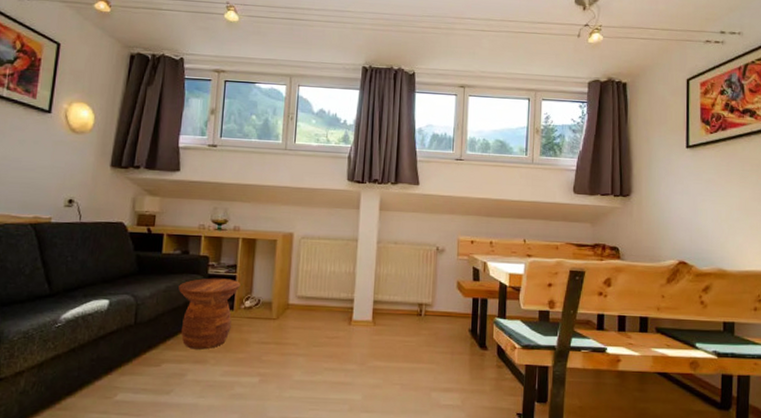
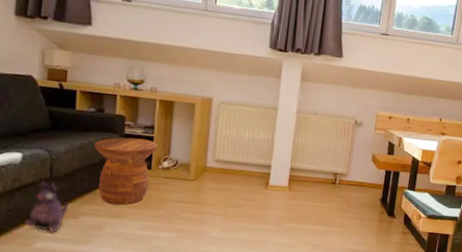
plush toy: none [107,328,151,384] -> present [25,181,68,234]

